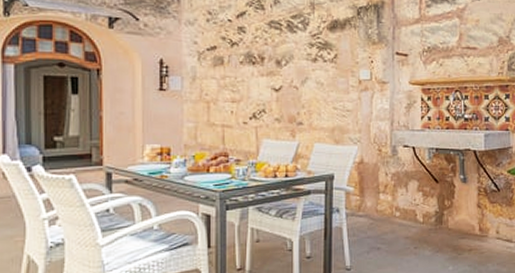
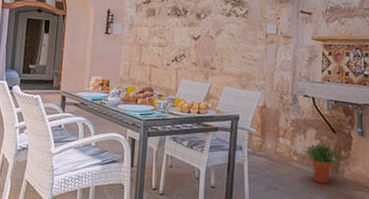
potted plant: none [405,195,448,236] -> present [302,143,344,184]

